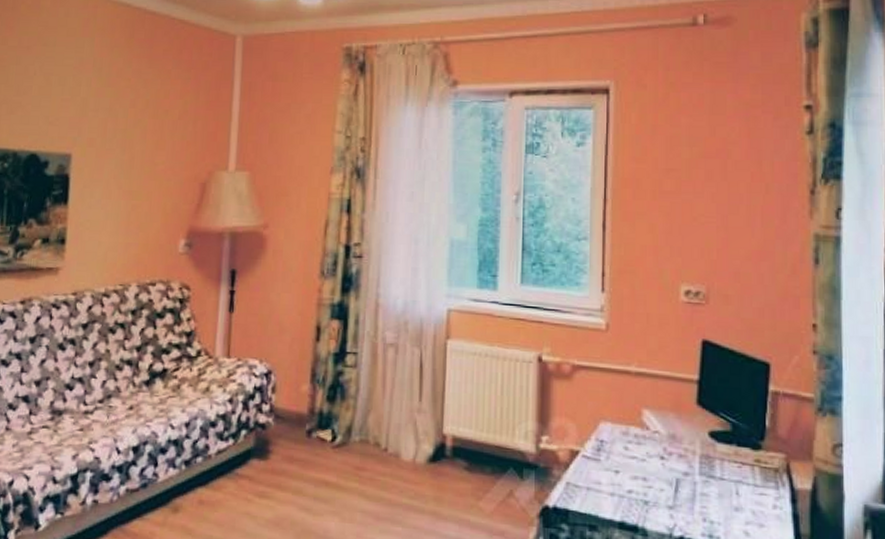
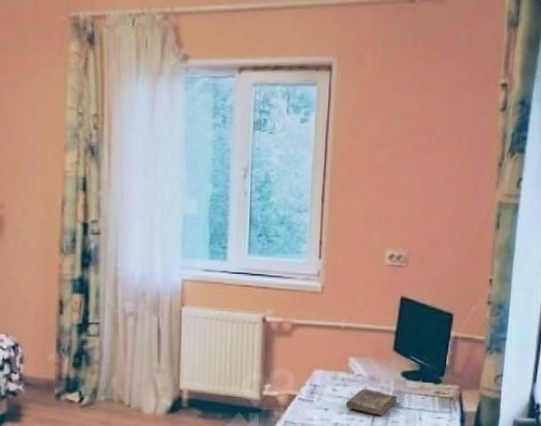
book: none [640,449,706,485] -> present [345,388,397,415]

